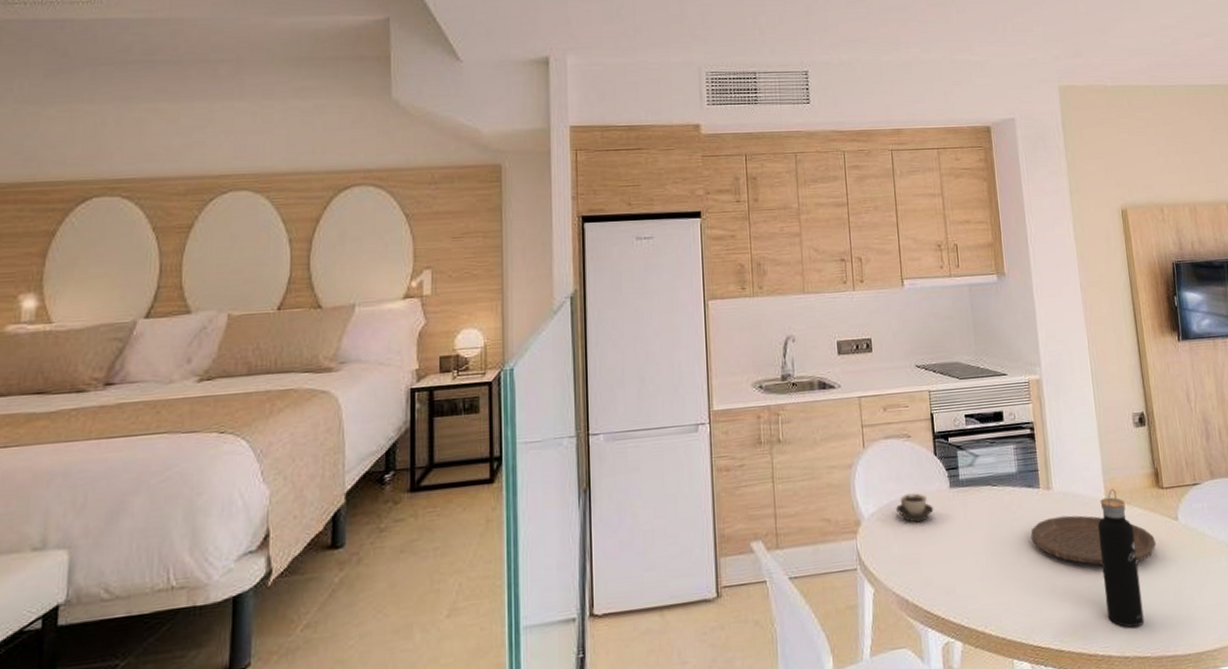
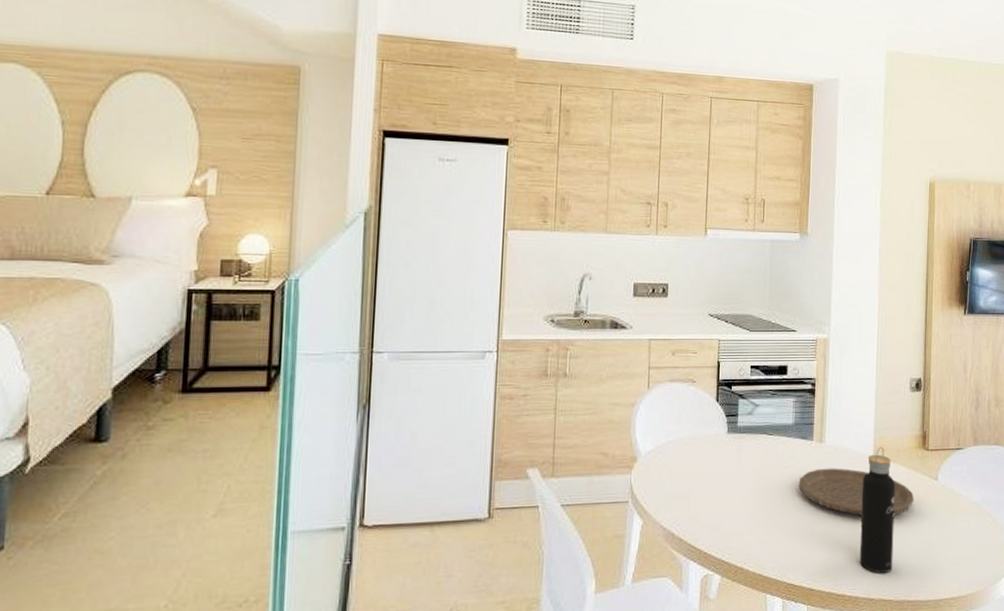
cup: present [896,493,934,523] -> none [673,435,710,463]

